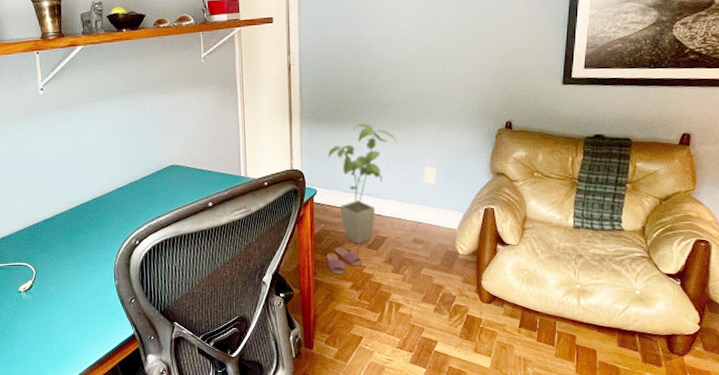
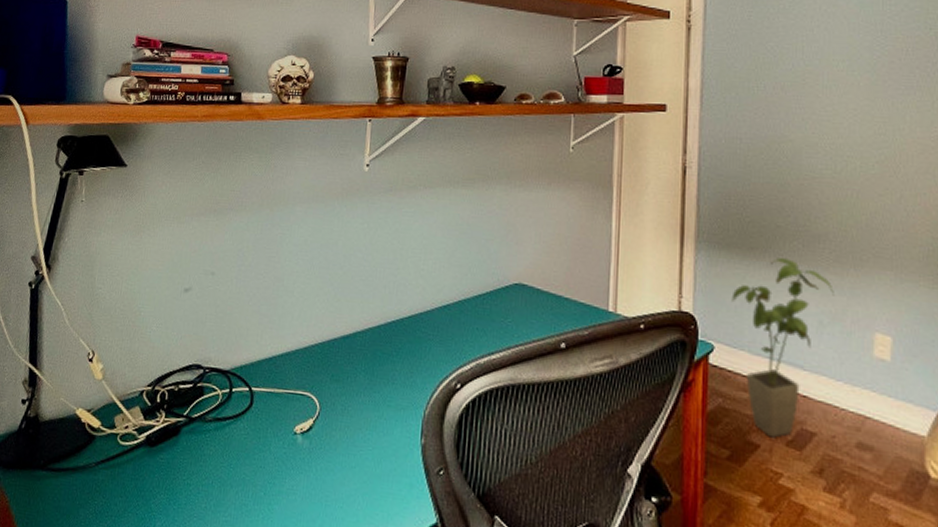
slippers: present [326,246,361,275] -> none [723,436,776,483]

